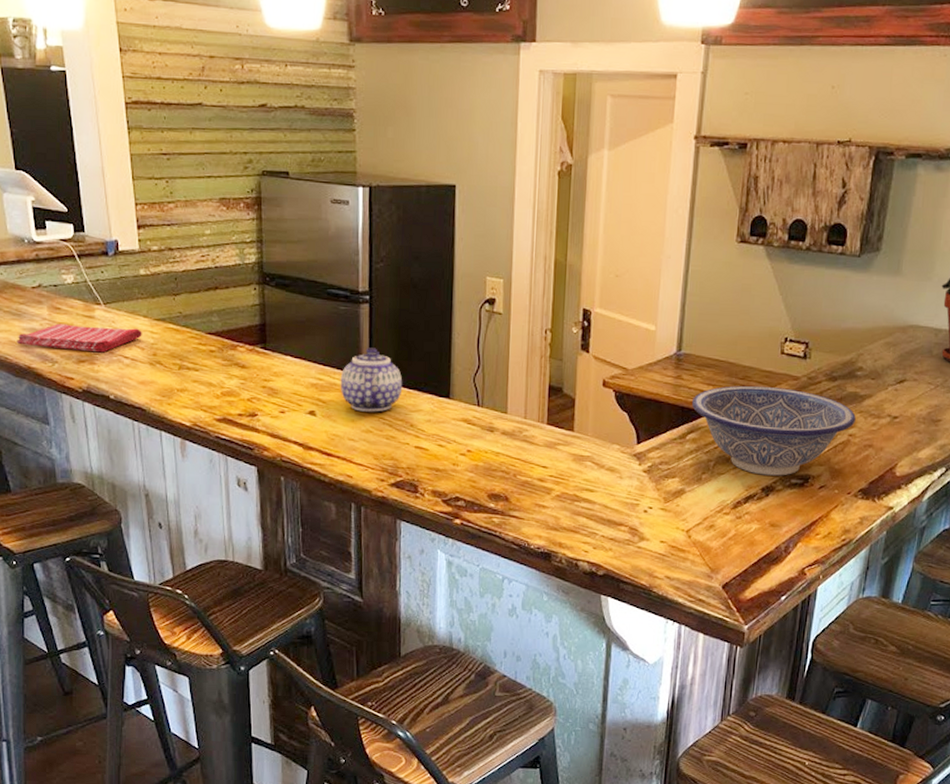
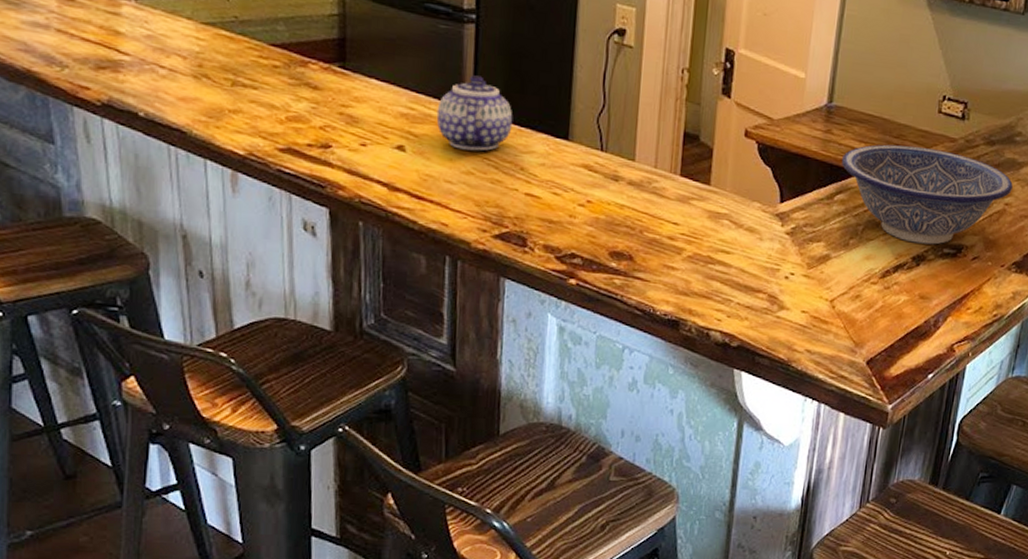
dish towel: present [17,323,142,353] -> none [12,18,185,59]

